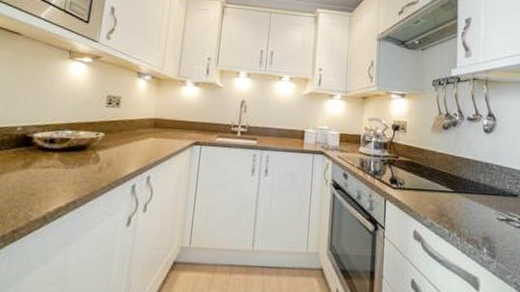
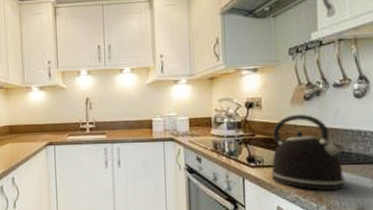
kettle: none [410,141,475,218] -> present [271,114,347,190]

